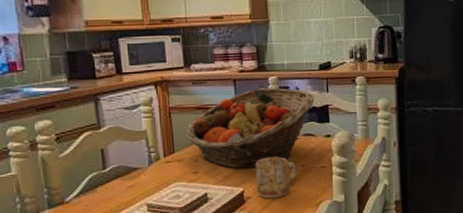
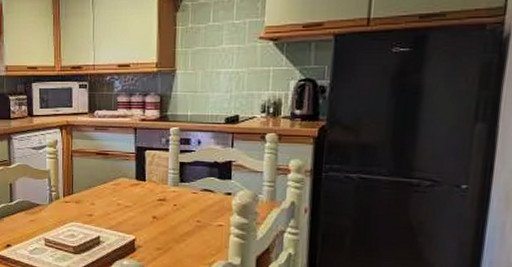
fruit basket: present [185,88,315,169] -> none [84,139,217,217]
mug: present [255,157,297,199] -> none [148,209,192,251]

